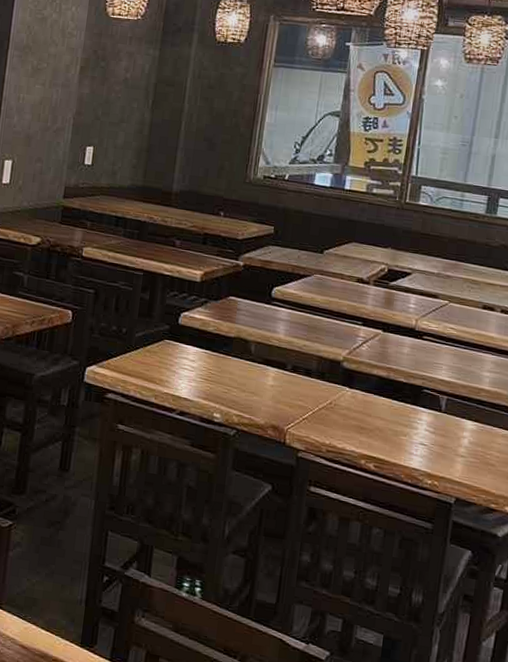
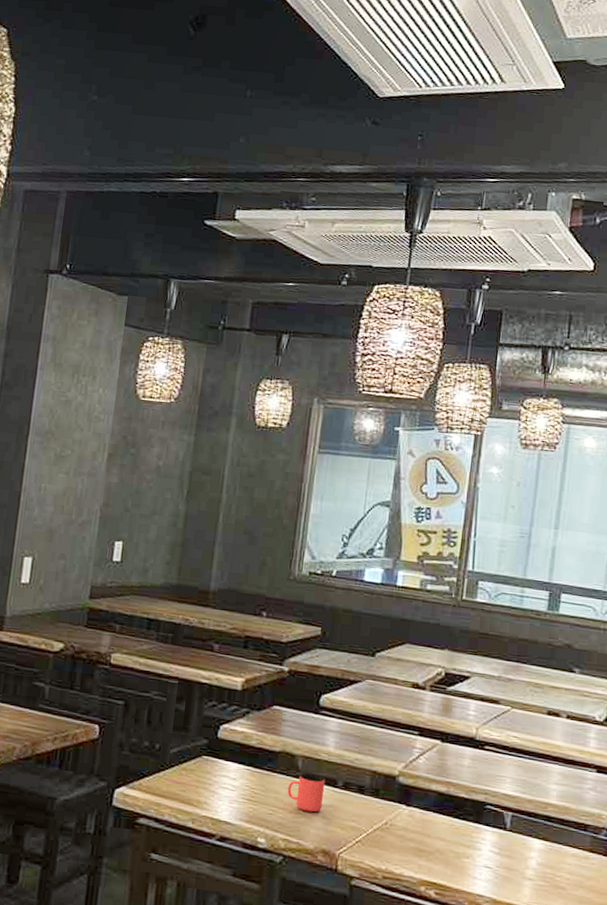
cup: none [241,357,276,392] -> present [287,773,326,813]

